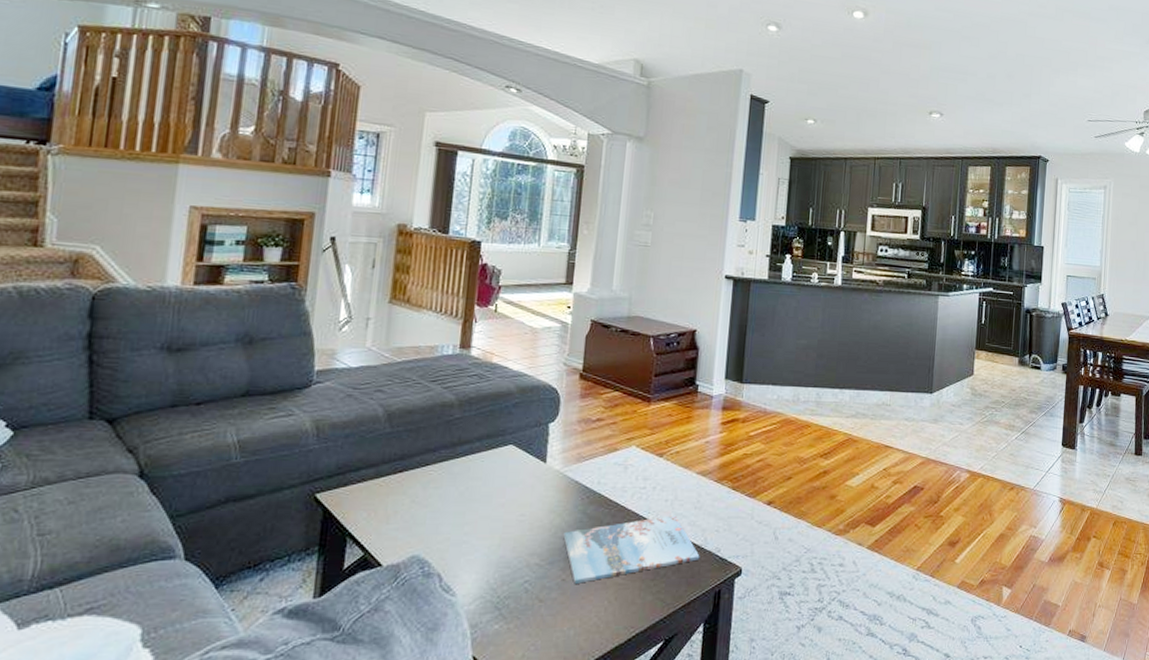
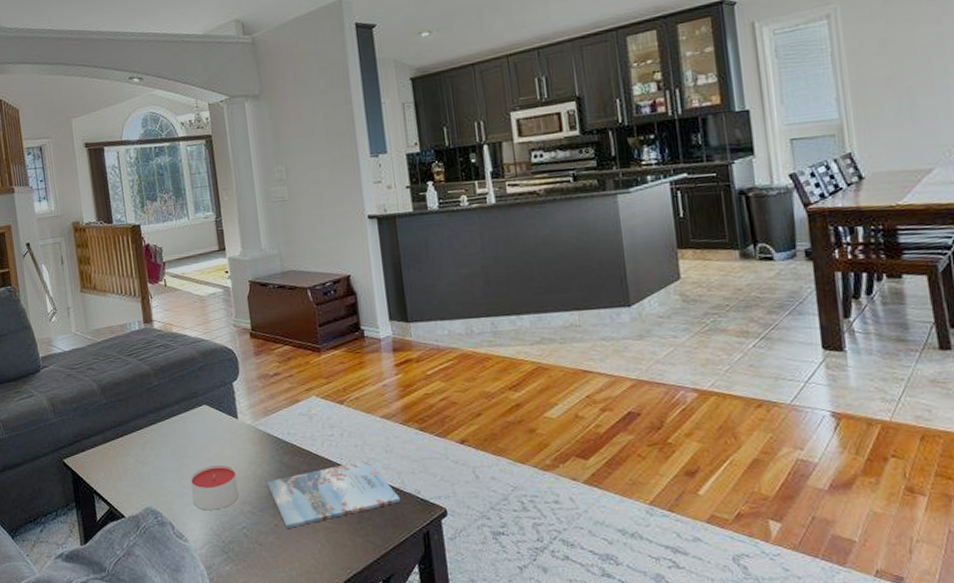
candle: none [473,511,531,561] -> present [191,464,239,511]

